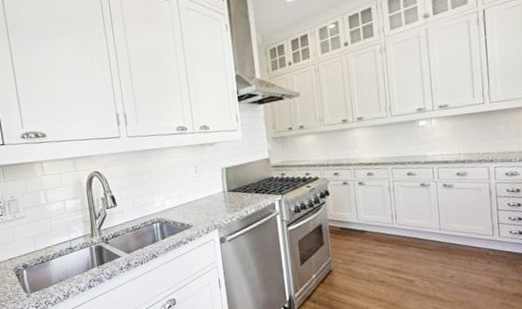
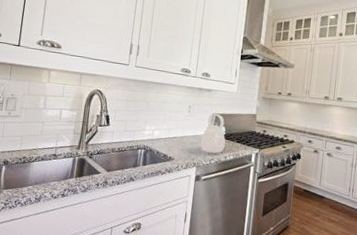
kettle: none [216,167,244,211] -> present [200,113,226,154]

